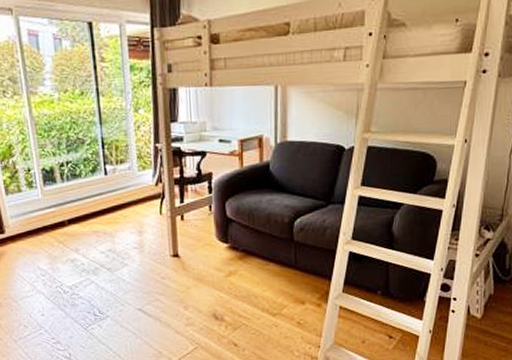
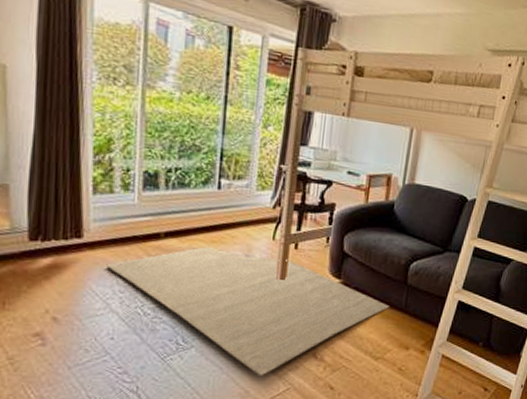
rug: none [27,228,279,338] -> present [106,247,389,376]

